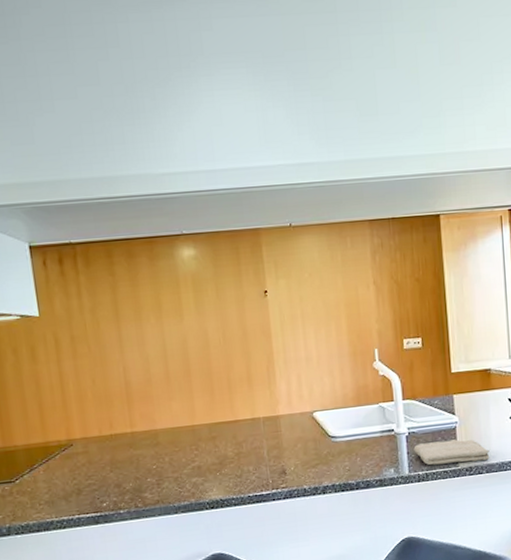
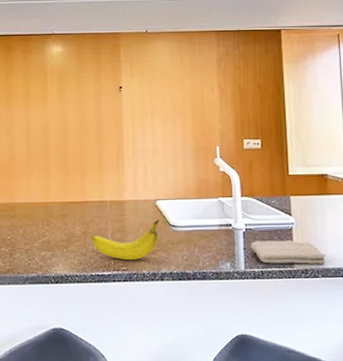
fruit: none [246,432,318,478] -> present [91,219,159,261]

